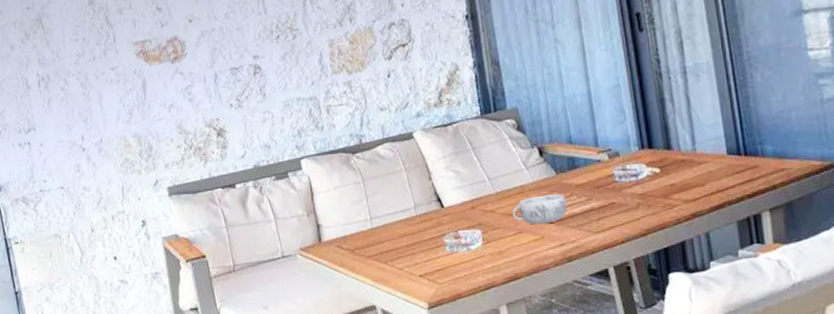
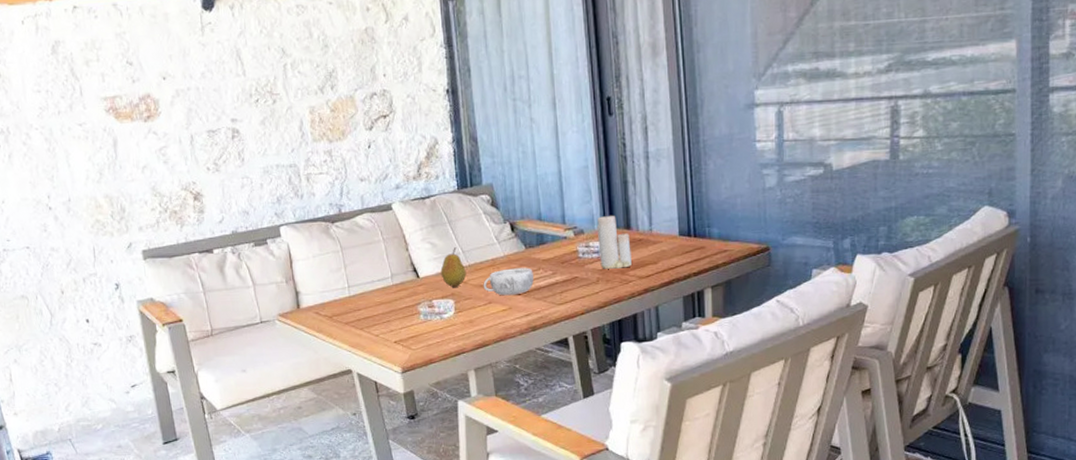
fruit: none [466,175,494,217] -> present [440,247,467,287]
candle: none [633,134,675,193] -> present [596,214,632,269]

